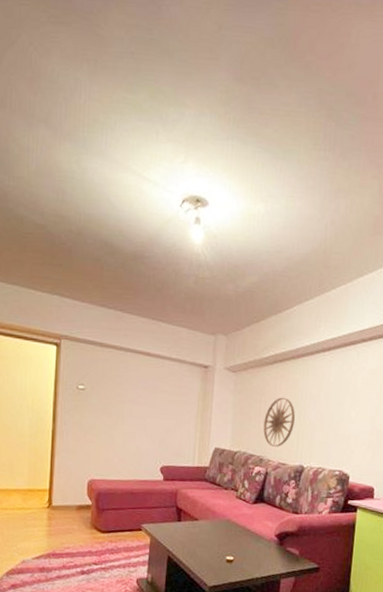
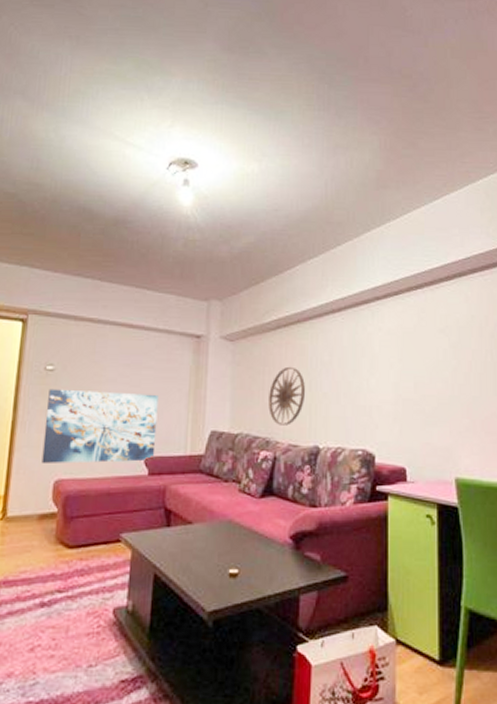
wall art: none [78,405,172,469] -> present [42,388,158,464]

